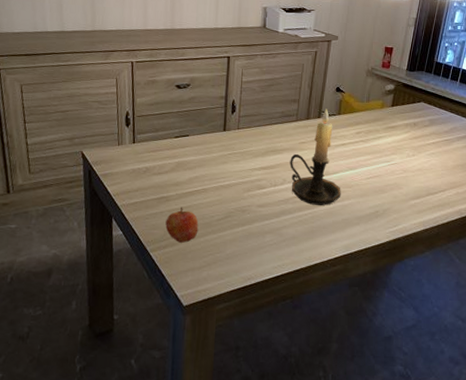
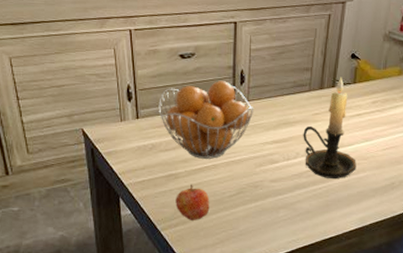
fruit basket: none [154,110,244,183] -> present [158,81,254,159]

